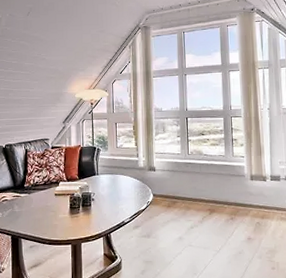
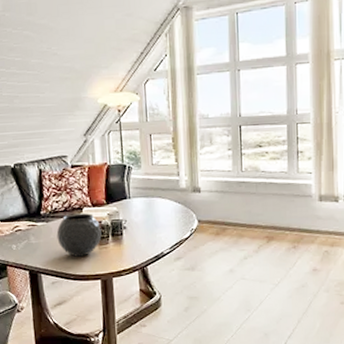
speaker: none [36,187,74,224] -> present [56,213,102,257]

